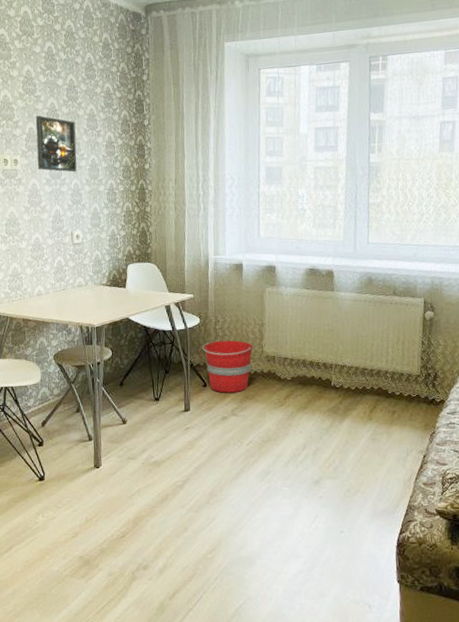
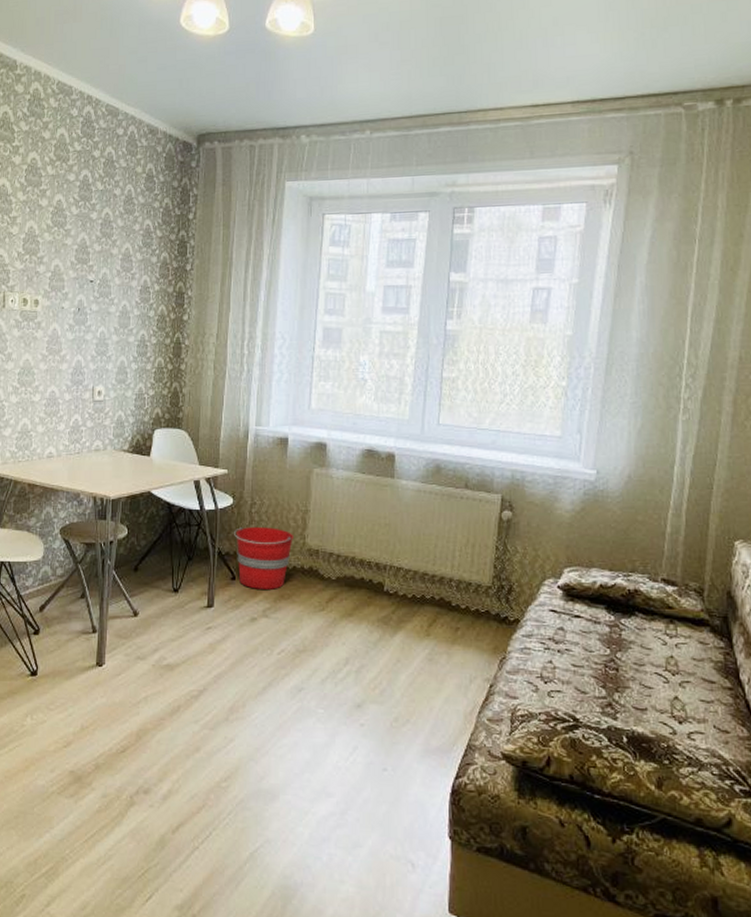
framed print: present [35,115,77,172] -> none [61,251,108,319]

